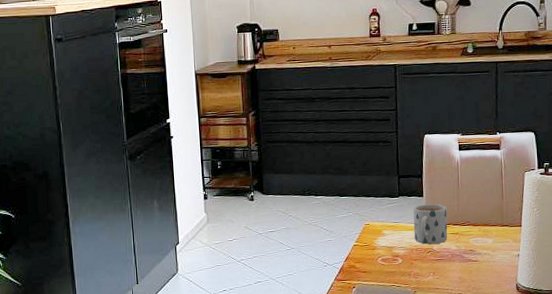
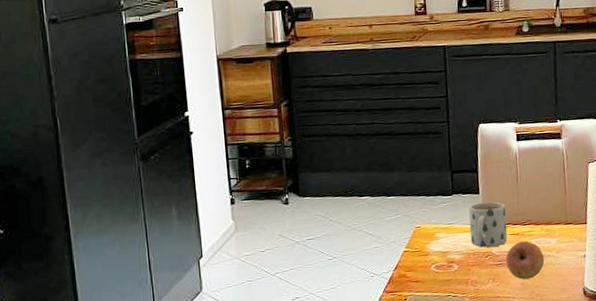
fruit: none [446,240,481,274] -> present [506,241,545,280]

